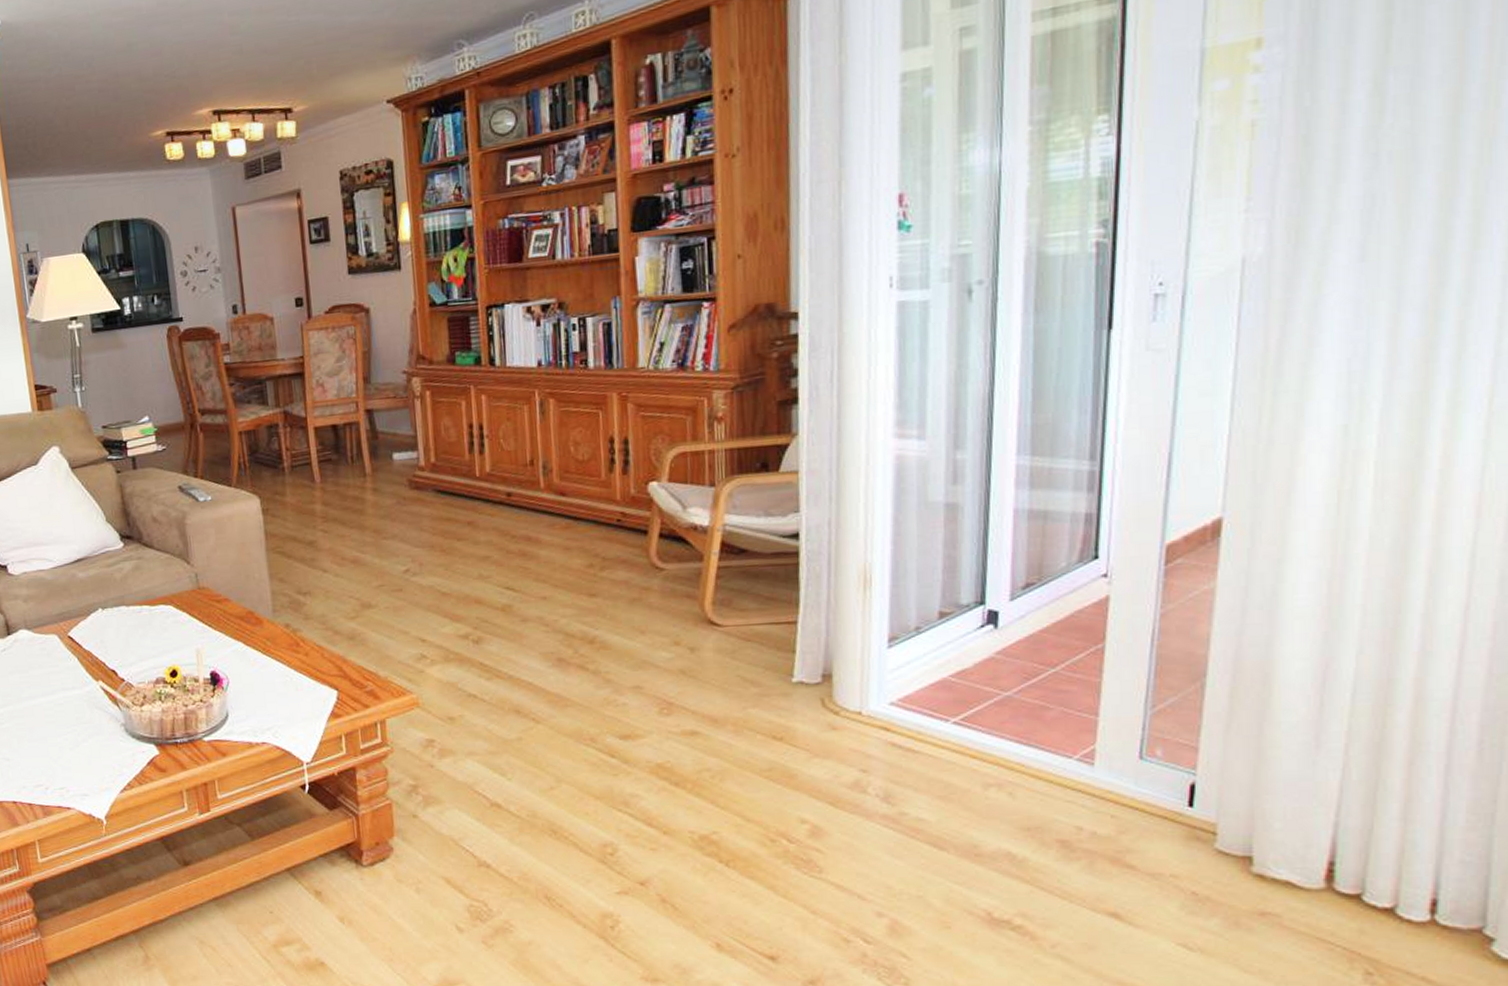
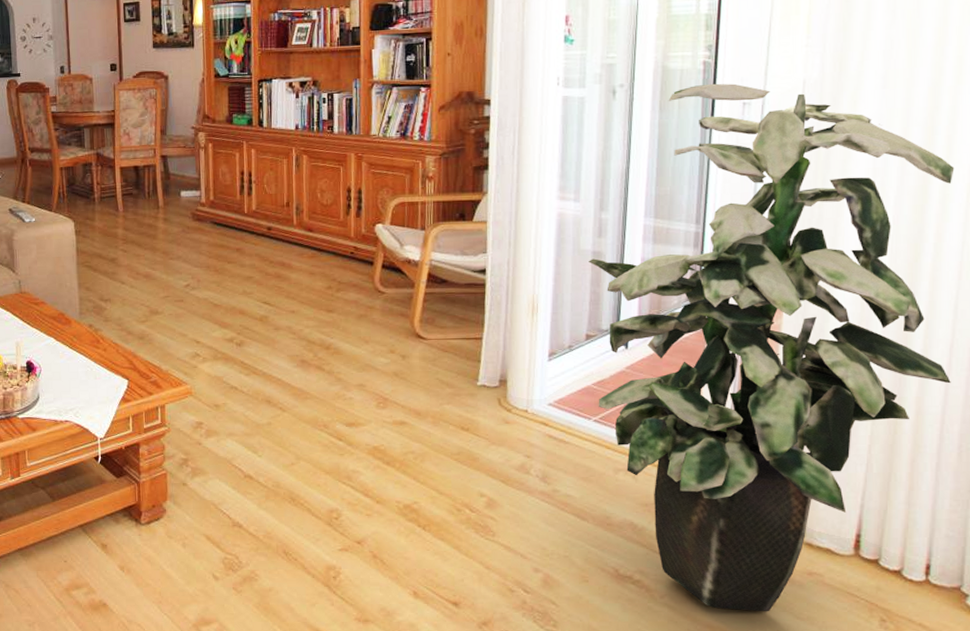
indoor plant: none [940,269,1470,964] -> present [589,83,955,612]

